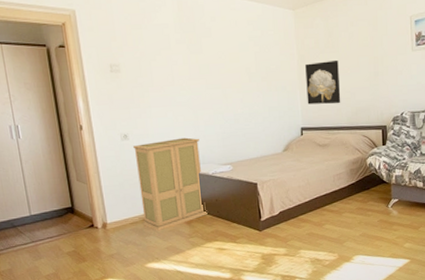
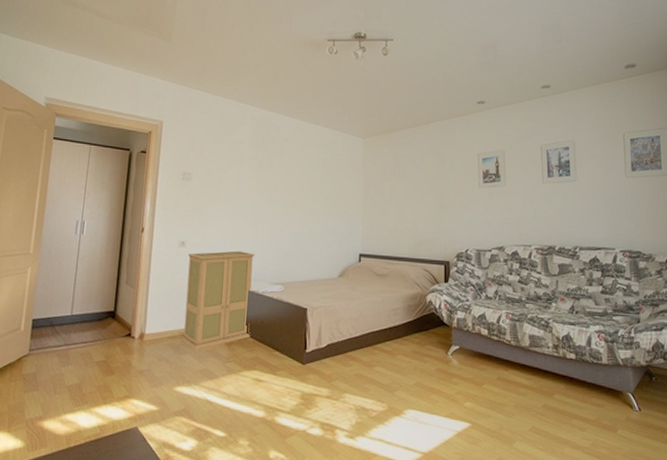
wall art: present [305,59,341,105] -> none [368,188,404,233]

